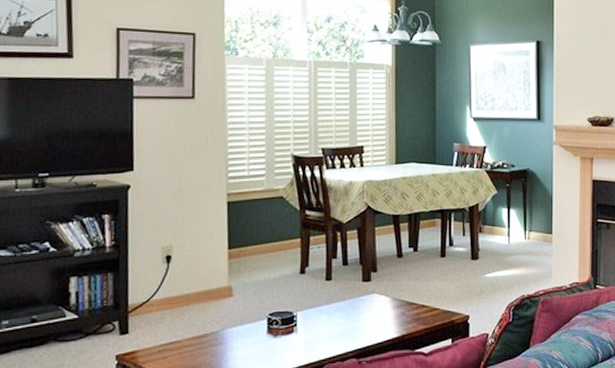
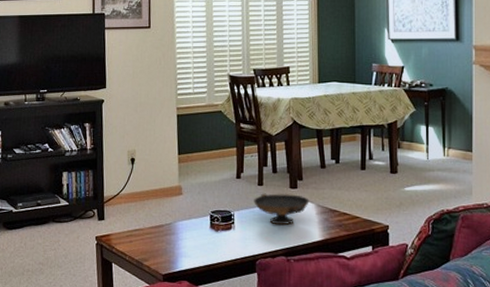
decorative bowl: none [320,288,384,324] -> present [254,193,309,225]

